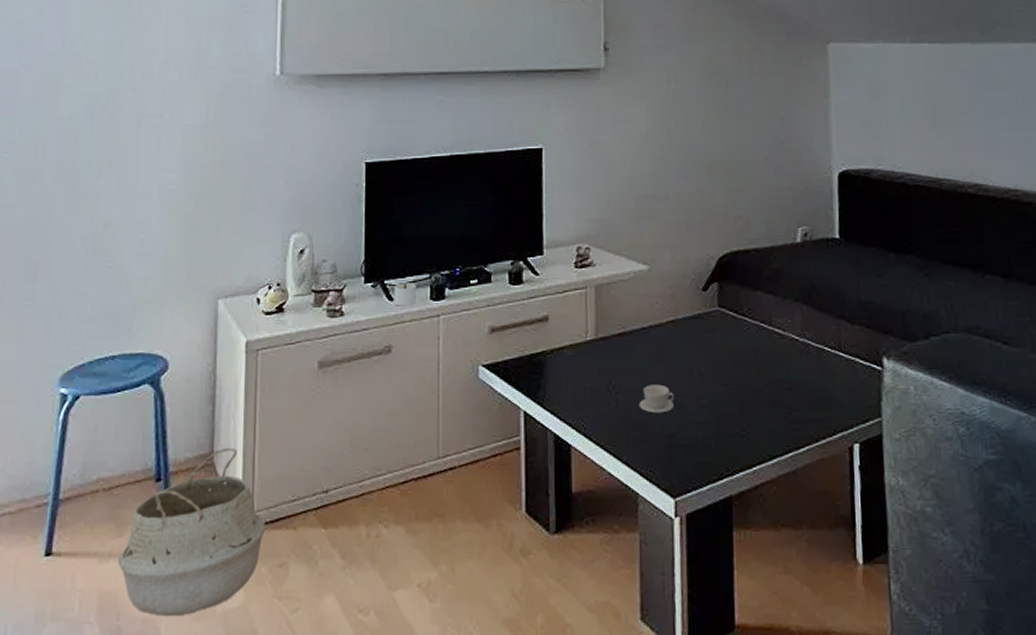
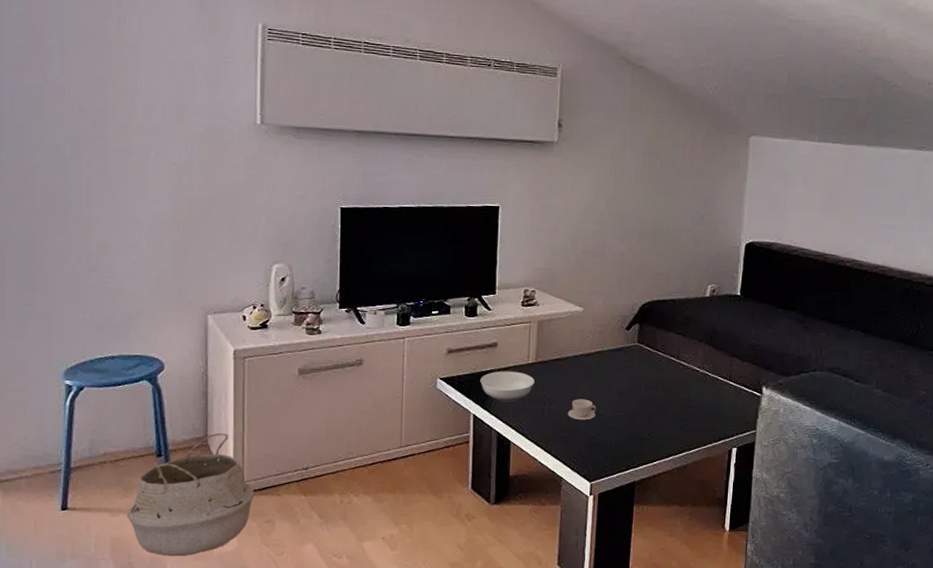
bowl: none [530,352,596,393] -> present [480,371,535,402]

